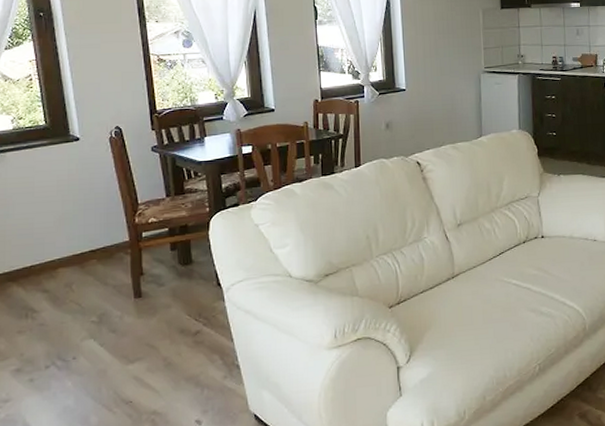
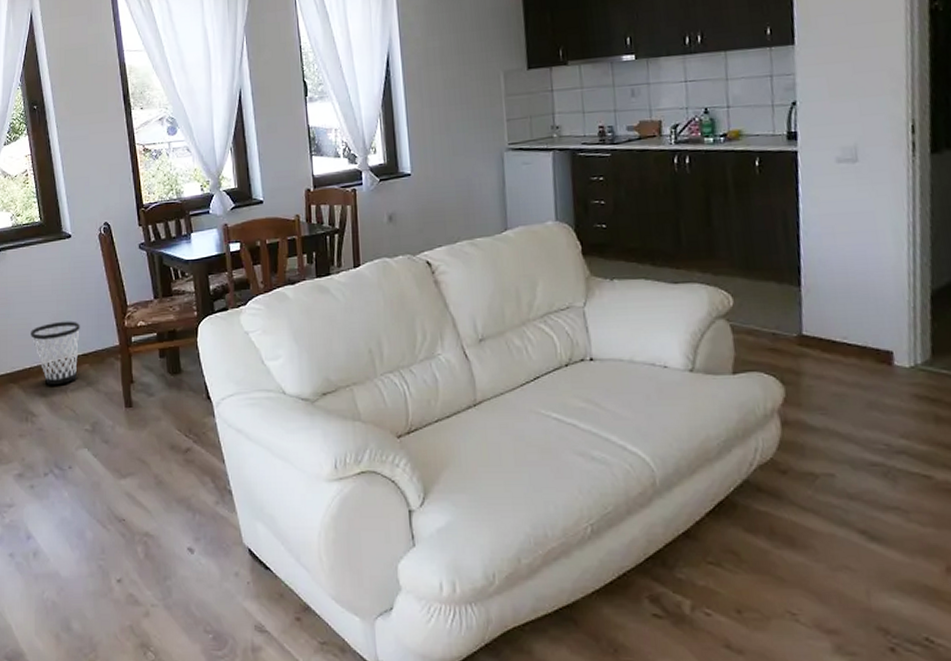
wastebasket: none [32,219,87,281] -> present [31,321,80,385]

